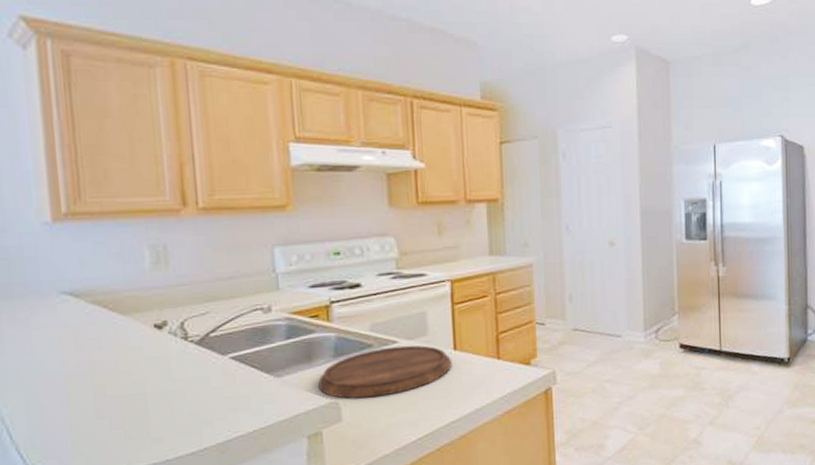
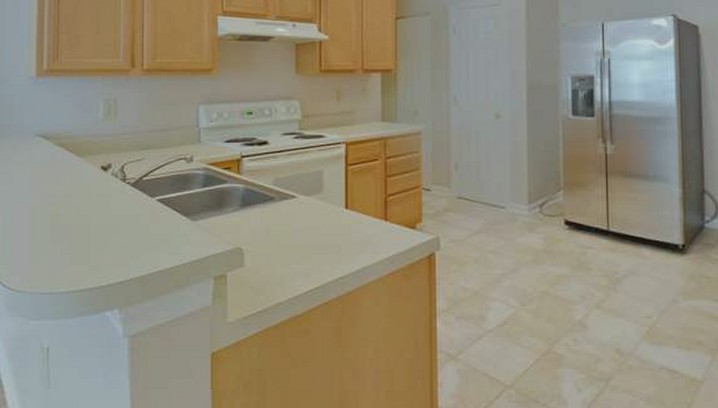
cutting board: present [318,345,451,399] -> none [226,201,342,247]

